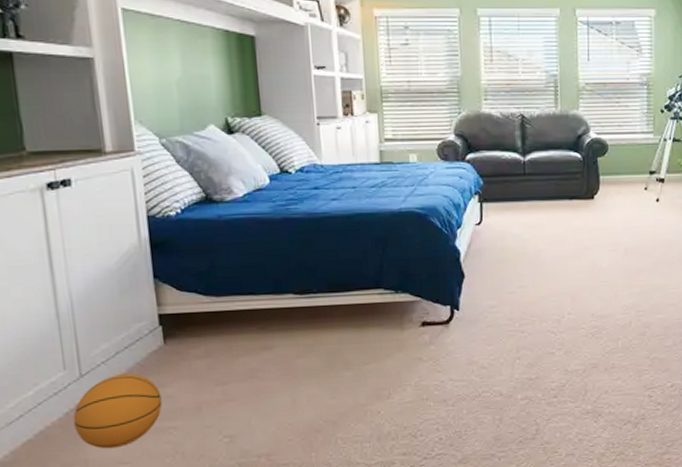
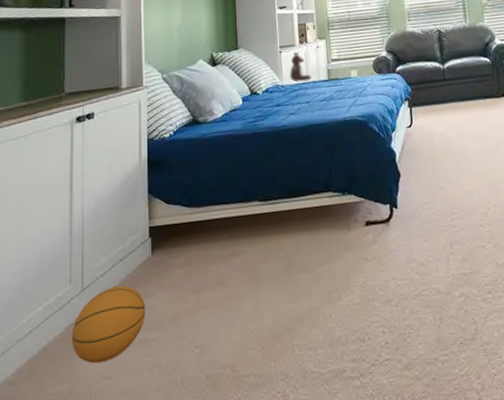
stuffed animal: none [331,126,359,163] -> present [290,52,312,82]

